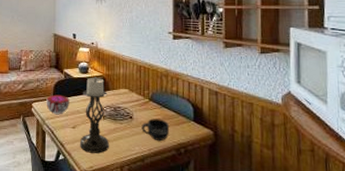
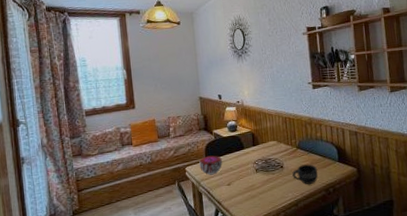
candle holder: present [79,77,110,154] -> none [234,133,265,206]

